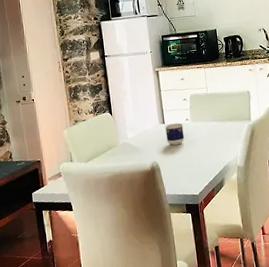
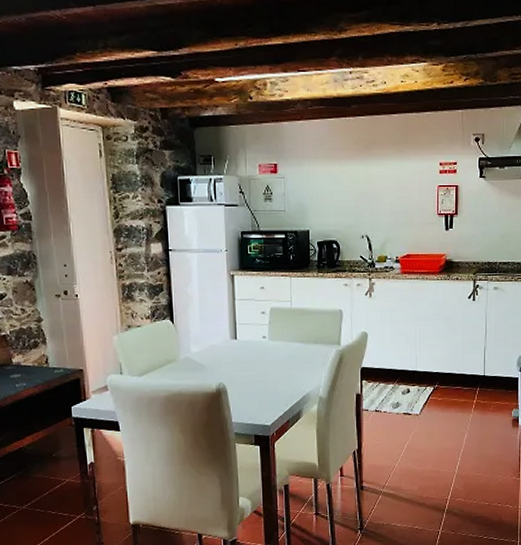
cup: present [164,122,185,146] -> none [236,340,259,366]

